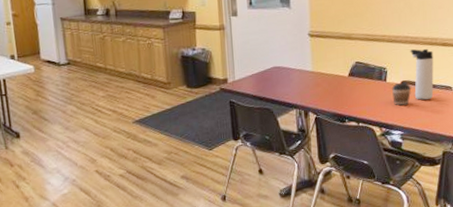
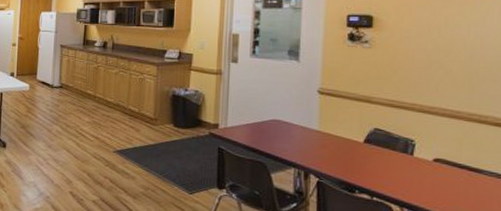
coffee cup: present [391,81,412,106] -> none [419,159,448,187]
thermos bottle: present [410,48,434,100] -> none [448,125,481,185]

